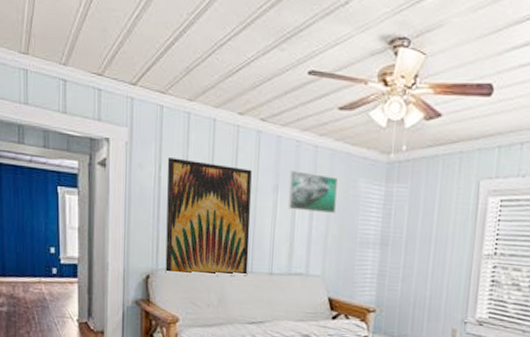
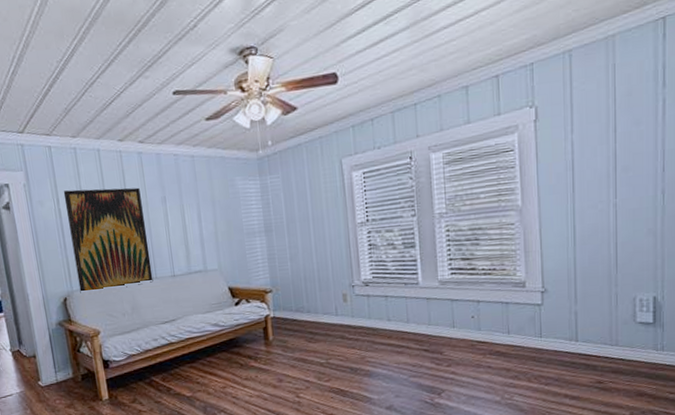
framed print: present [287,170,338,213] -> none [173,180,220,216]

